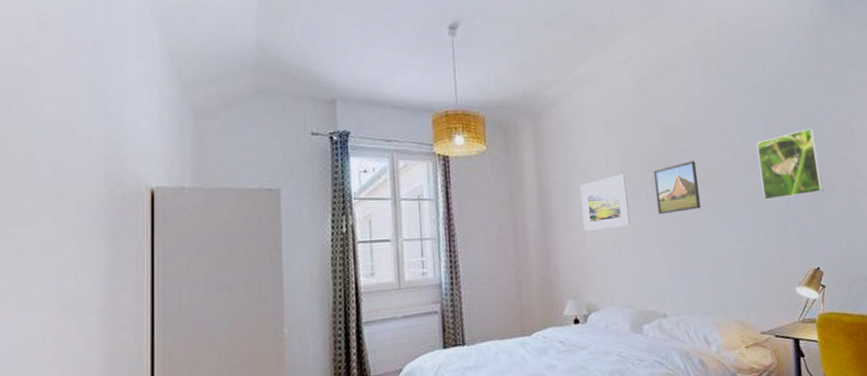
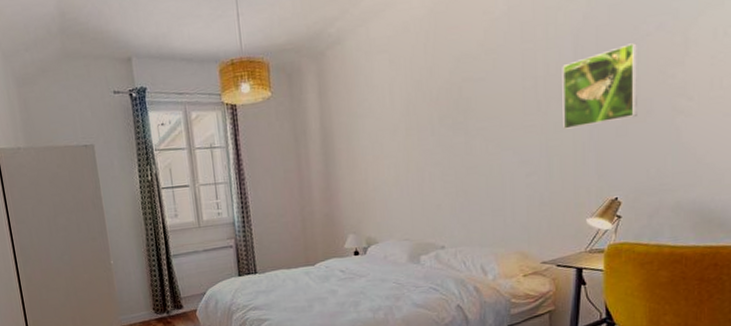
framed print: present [580,173,630,231] -> none [363,110,413,170]
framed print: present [653,161,701,215] -> none [440,91,490,151]

